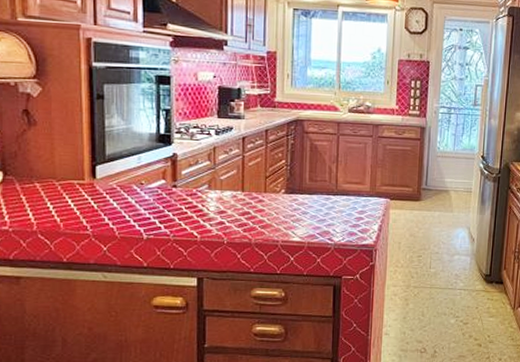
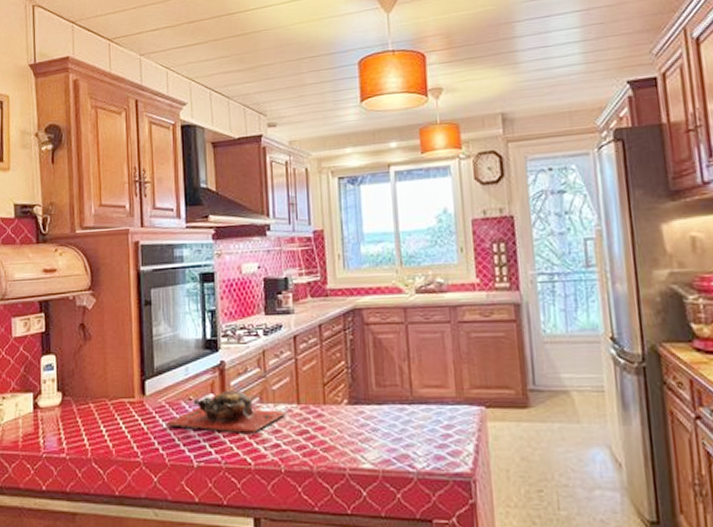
cutting board: none [117,178,231,213] -> present [166,390,286,433]

